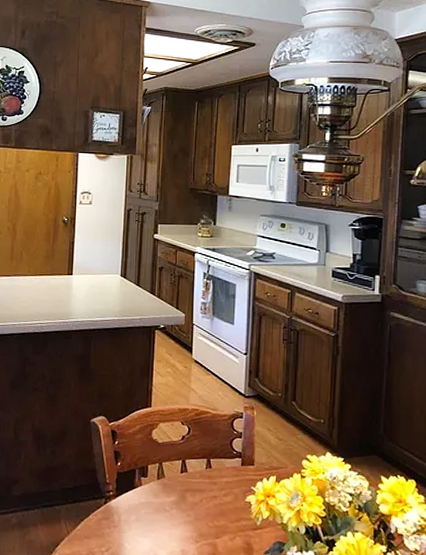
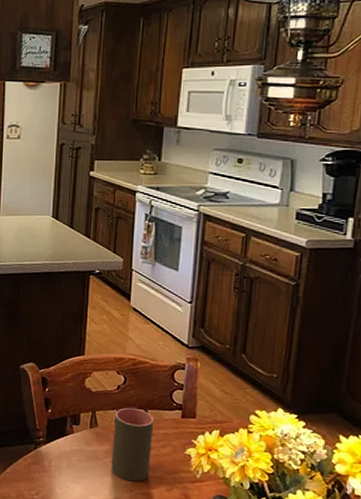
cup: none [178,457,217,532] -> present [111,407,154,482]

